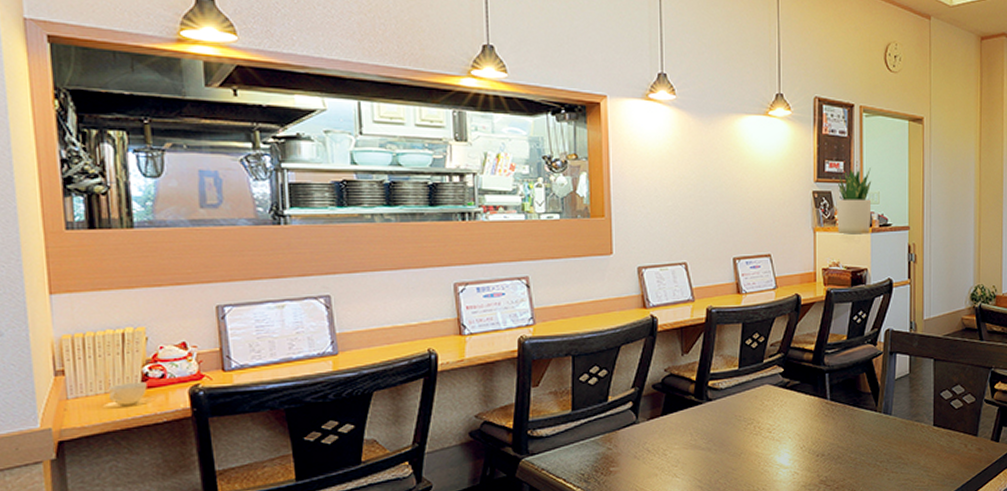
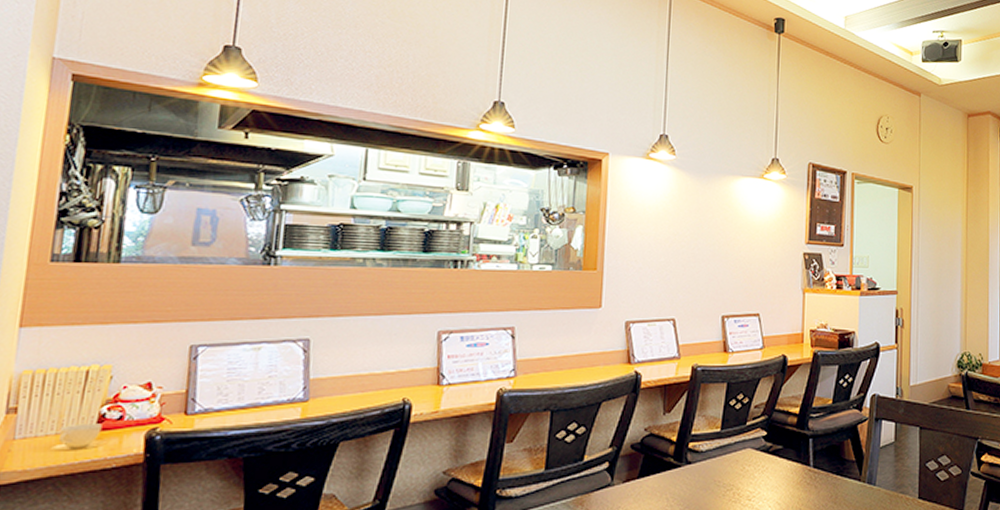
planter: present [837,167,872,234] -> none [826,232,862,297]

